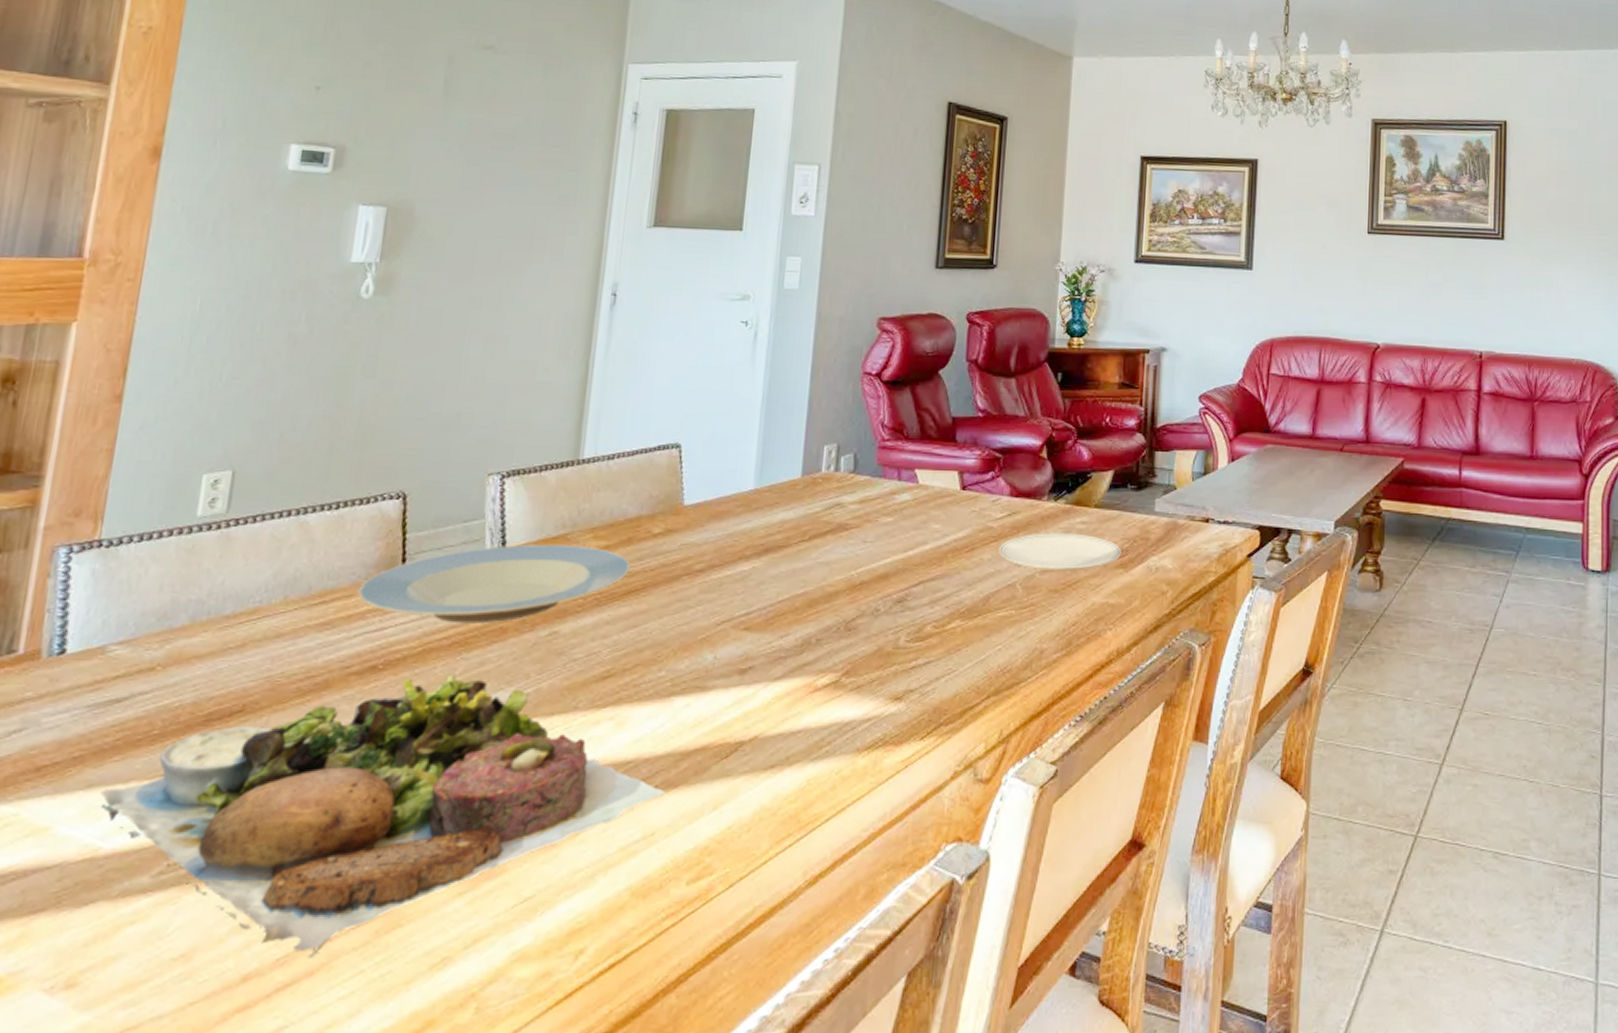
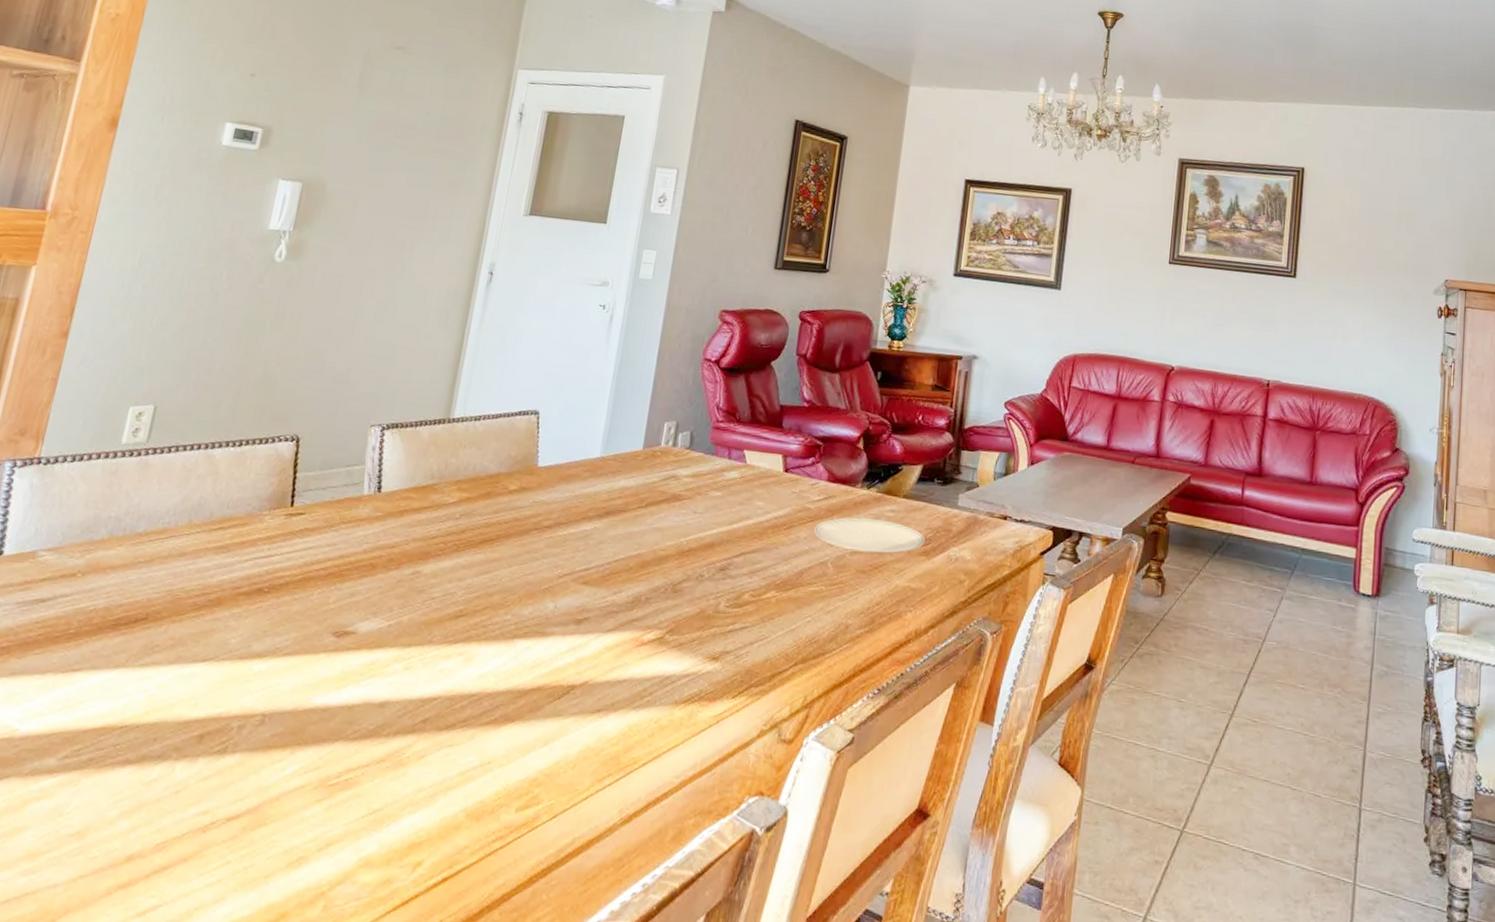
food platter: present [100,673,666,958] -> none [21,601,504,846]
plate: present [357,544,631,624] -> none [251,490,488,559]

